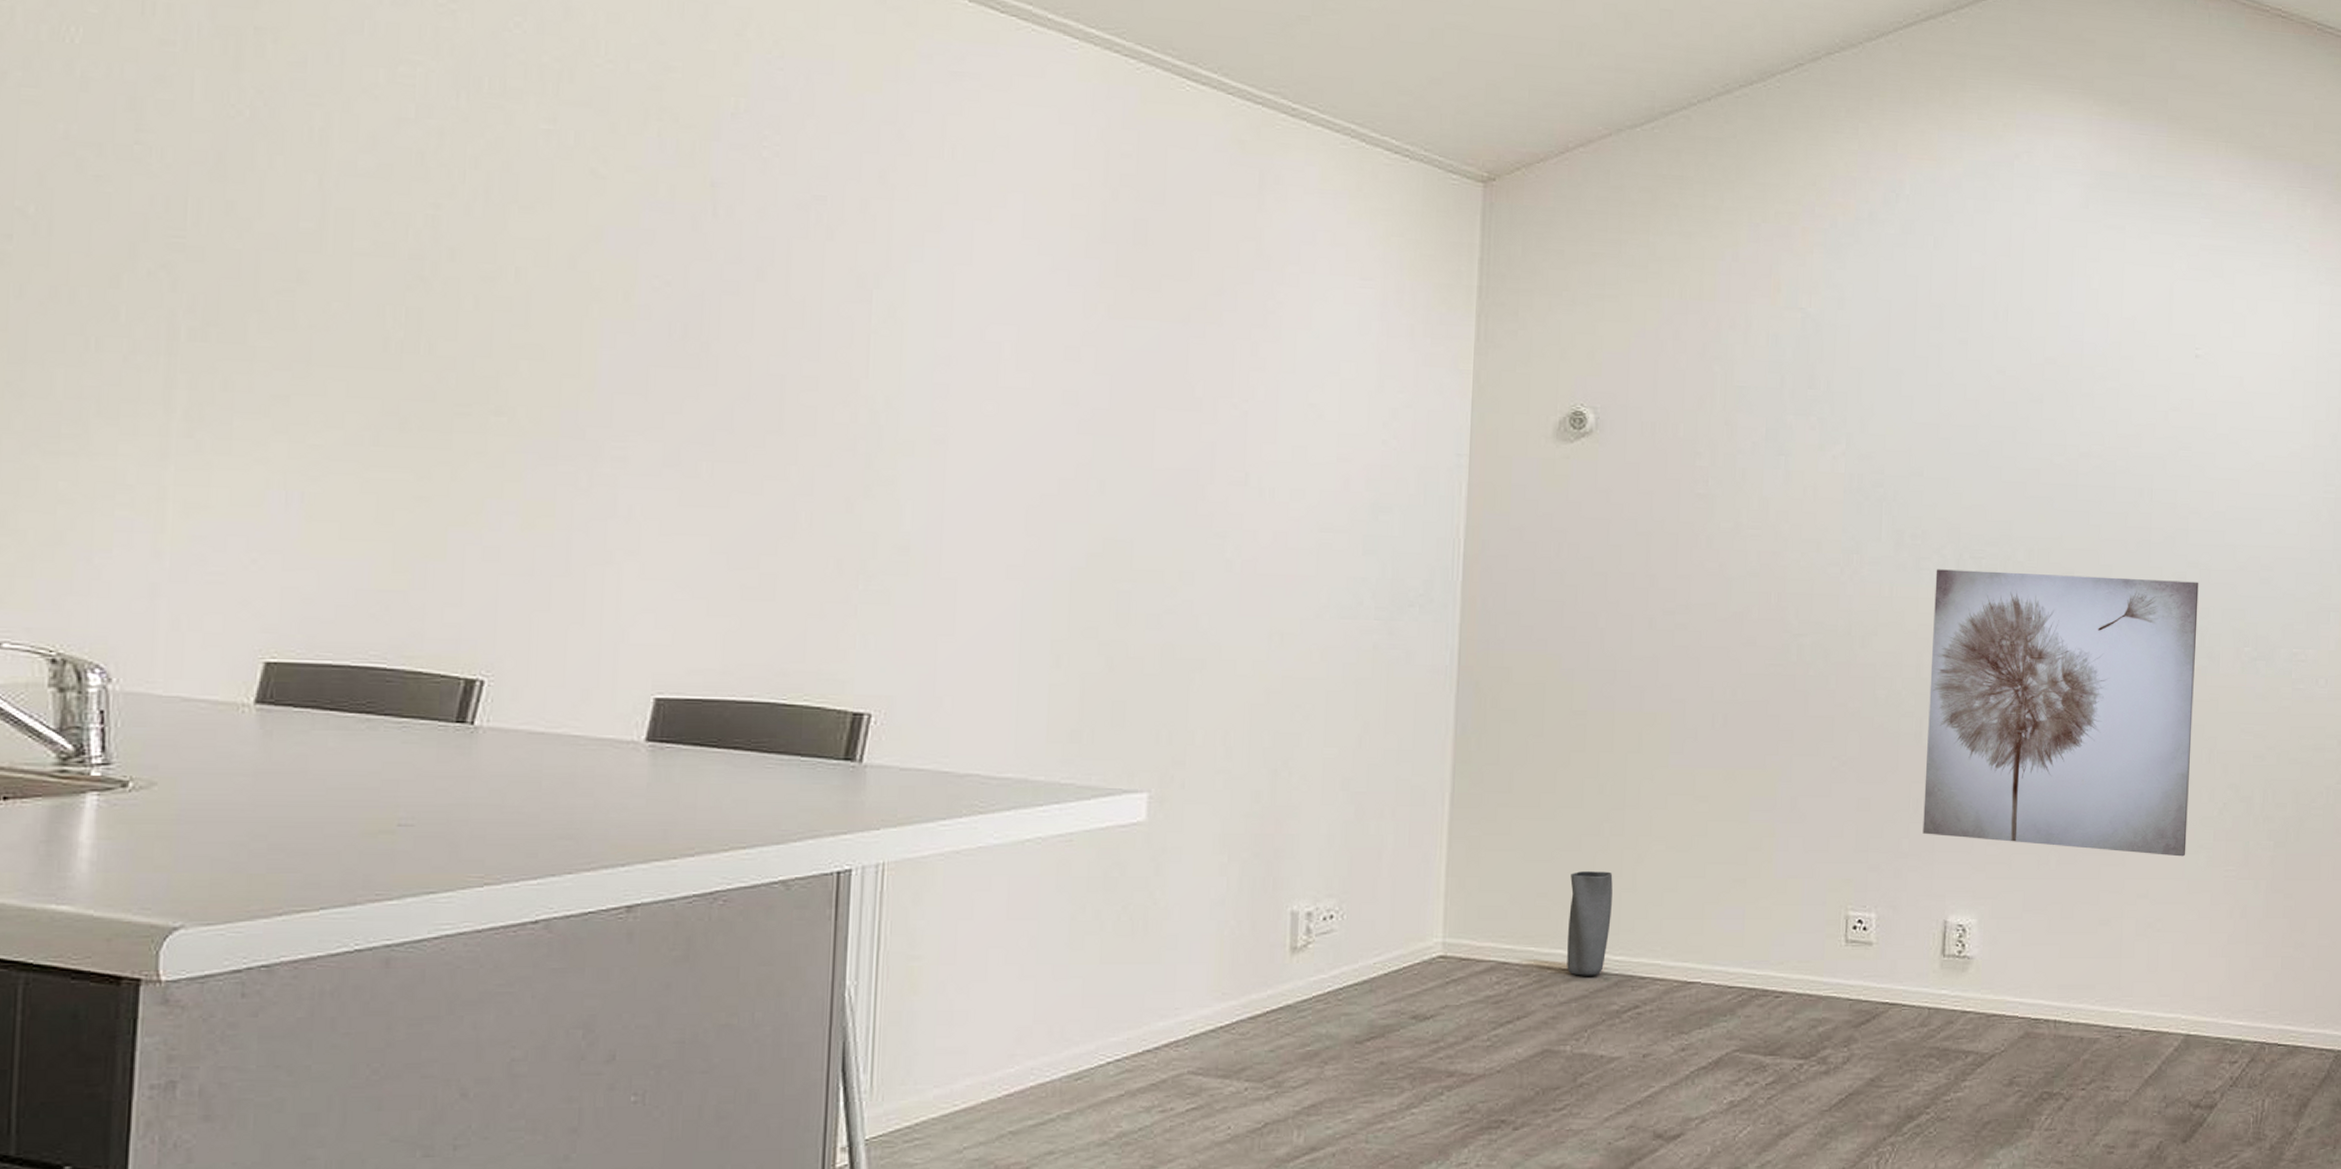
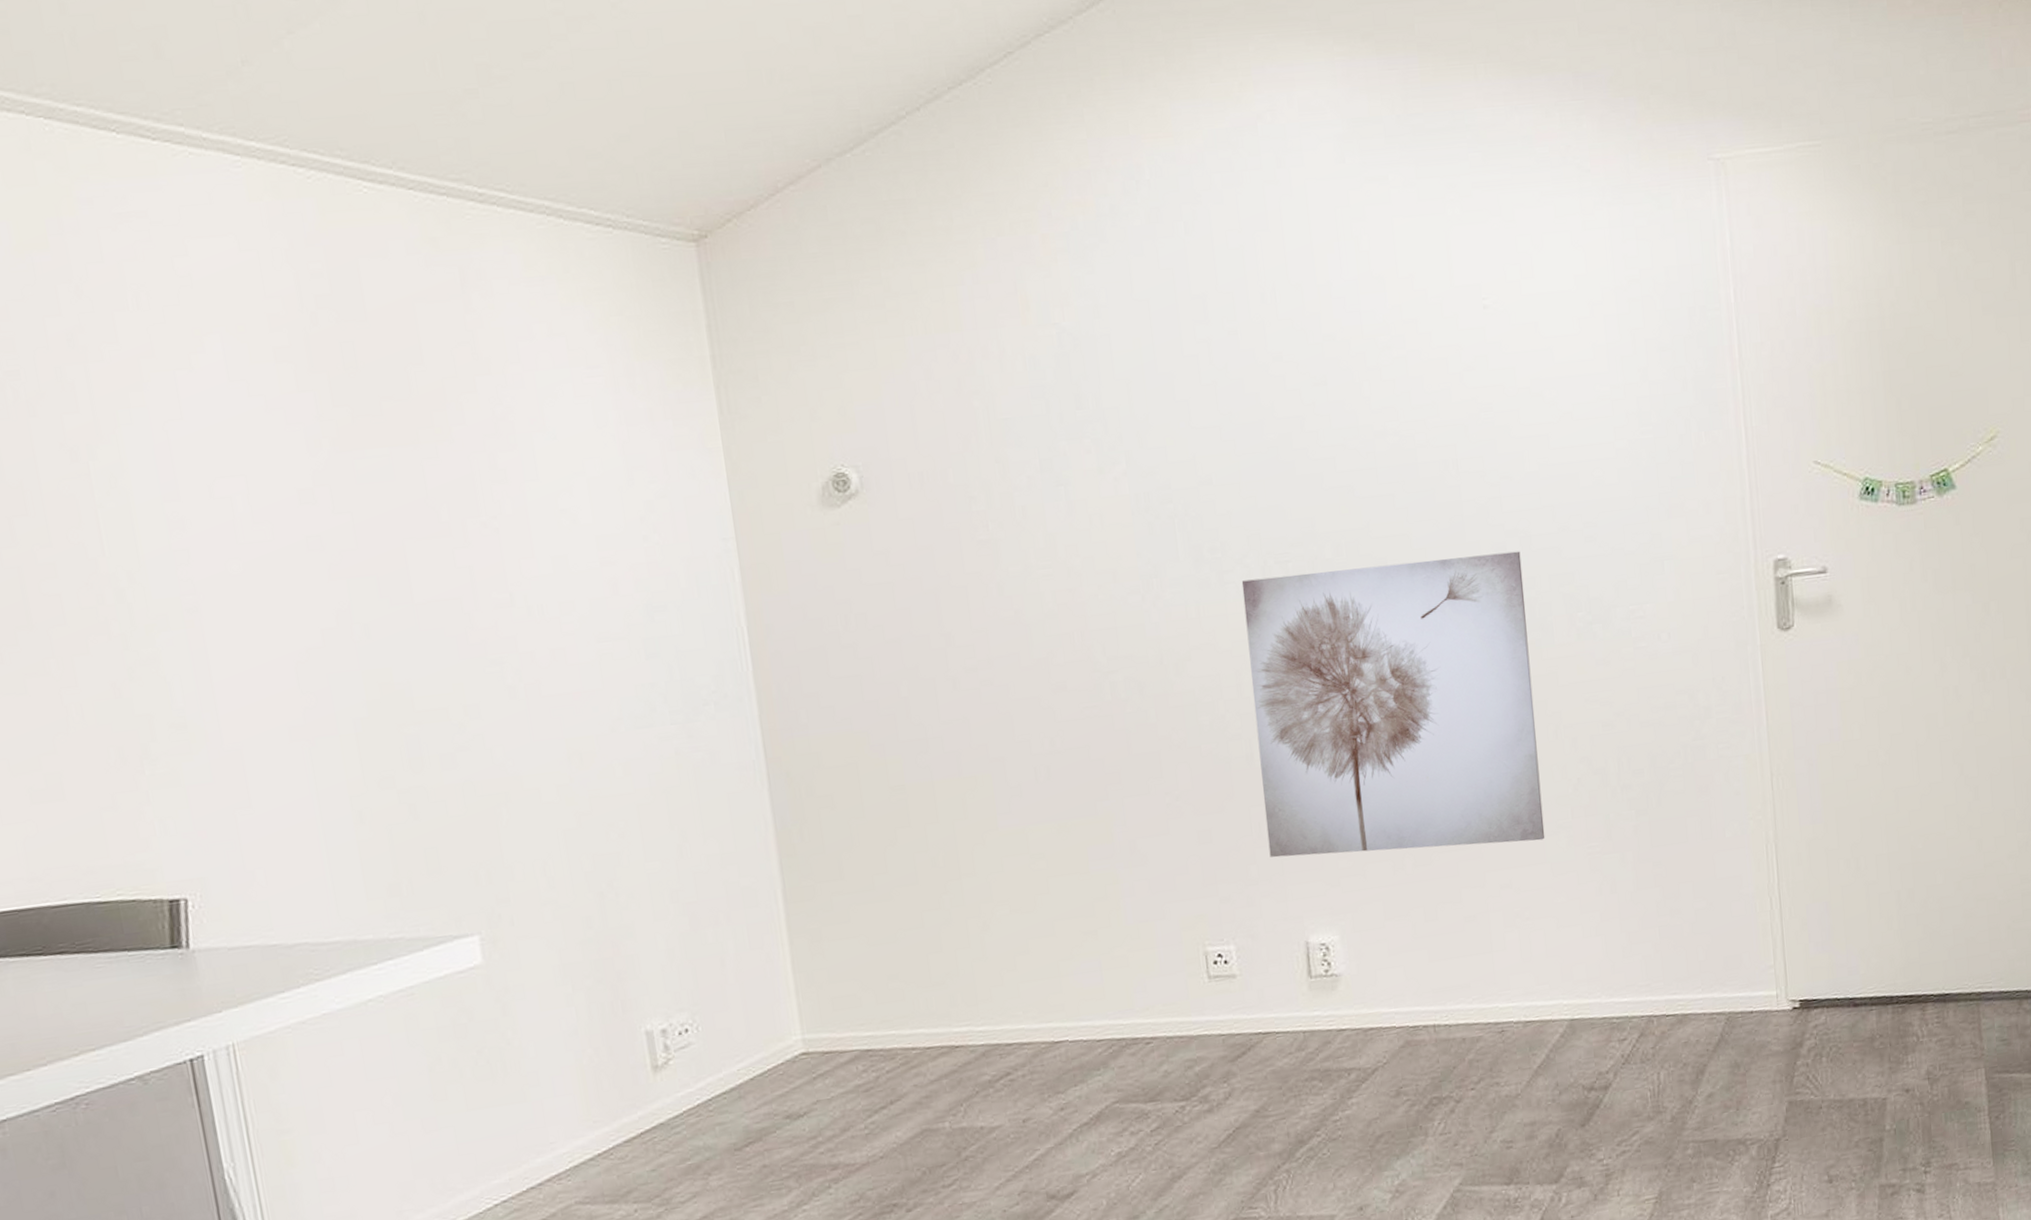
vase: present [1567,871,1613,976] -> none [918,944,968,1052]

